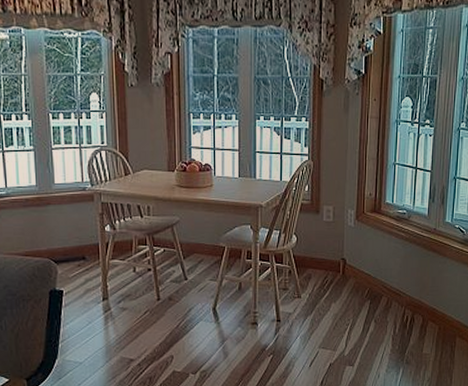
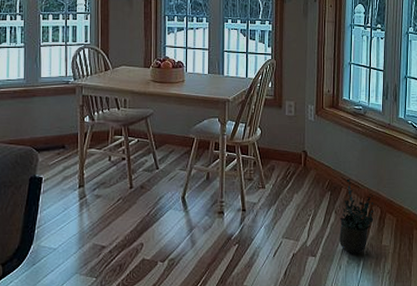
potted plant: none [378,286,416,363] -> present [339,178,374,254]

